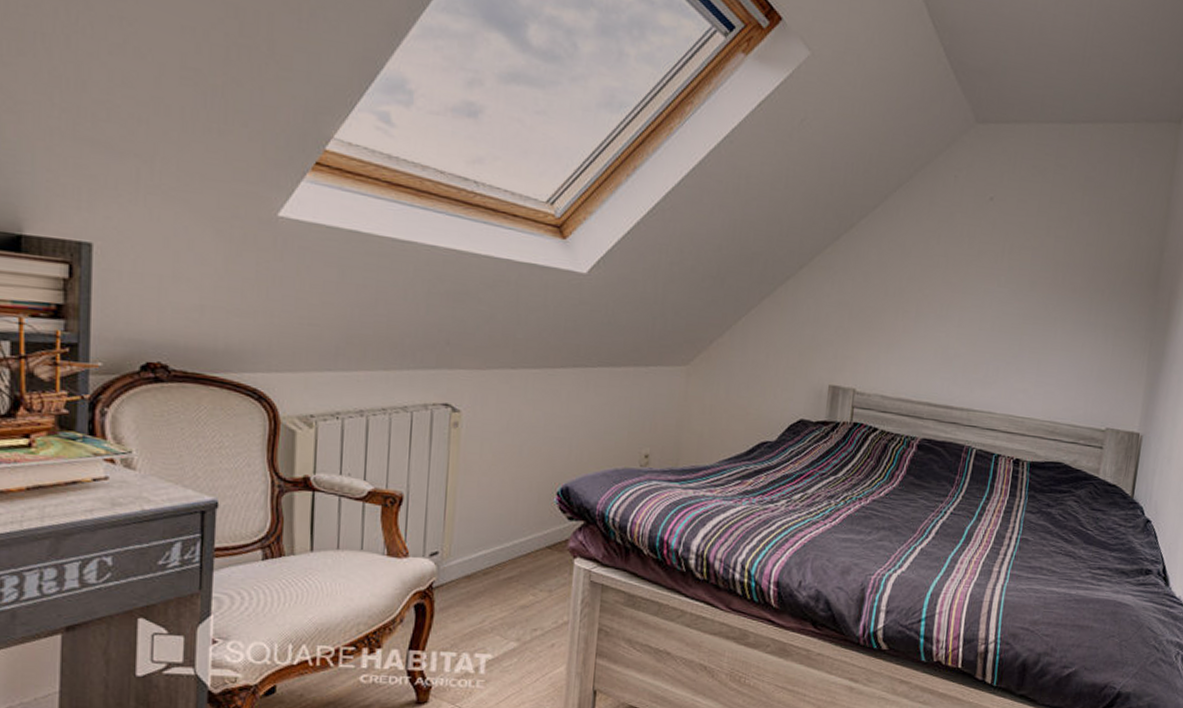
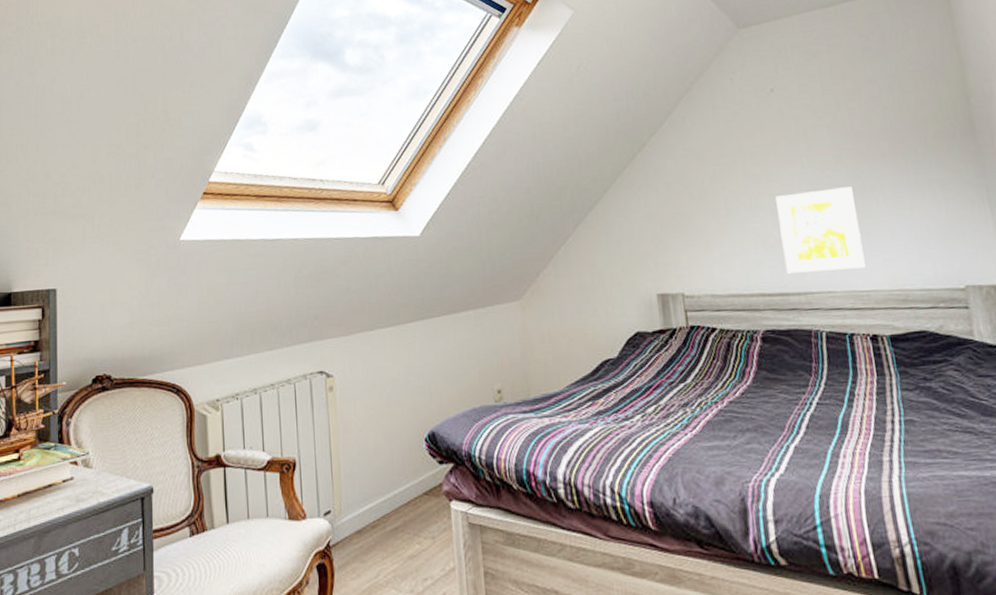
wall art: none [956,309,1038,396] -> present [775,186,866,274]

